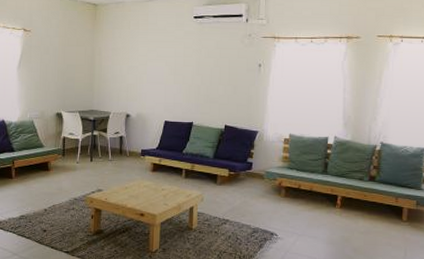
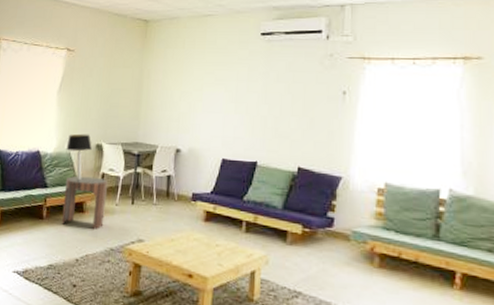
table lamp: none [29,104,53,144] -> present [66,133,92,180]
side table: none [29,140,68,184] -> present [61,176,108,229]

